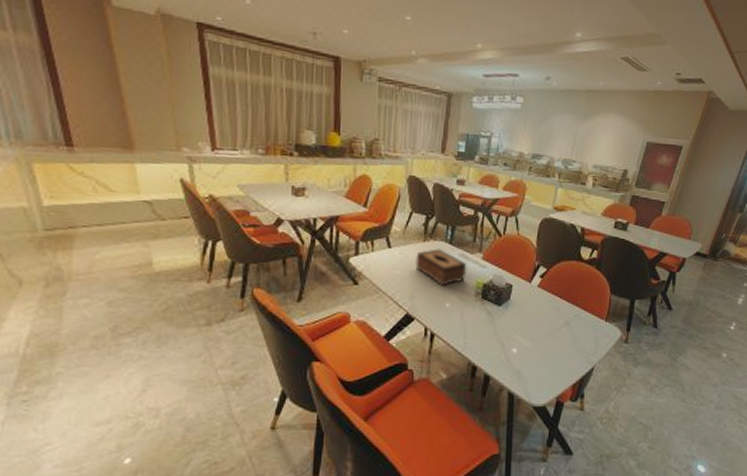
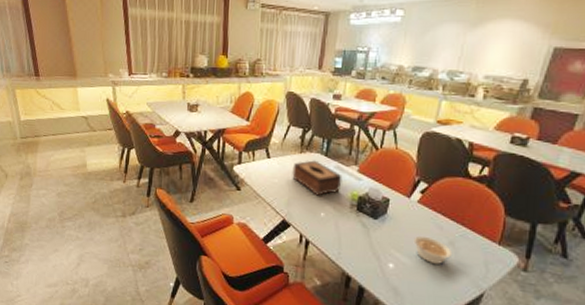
legume: none [534,318,569,344] -> present [413,235,453,264]

